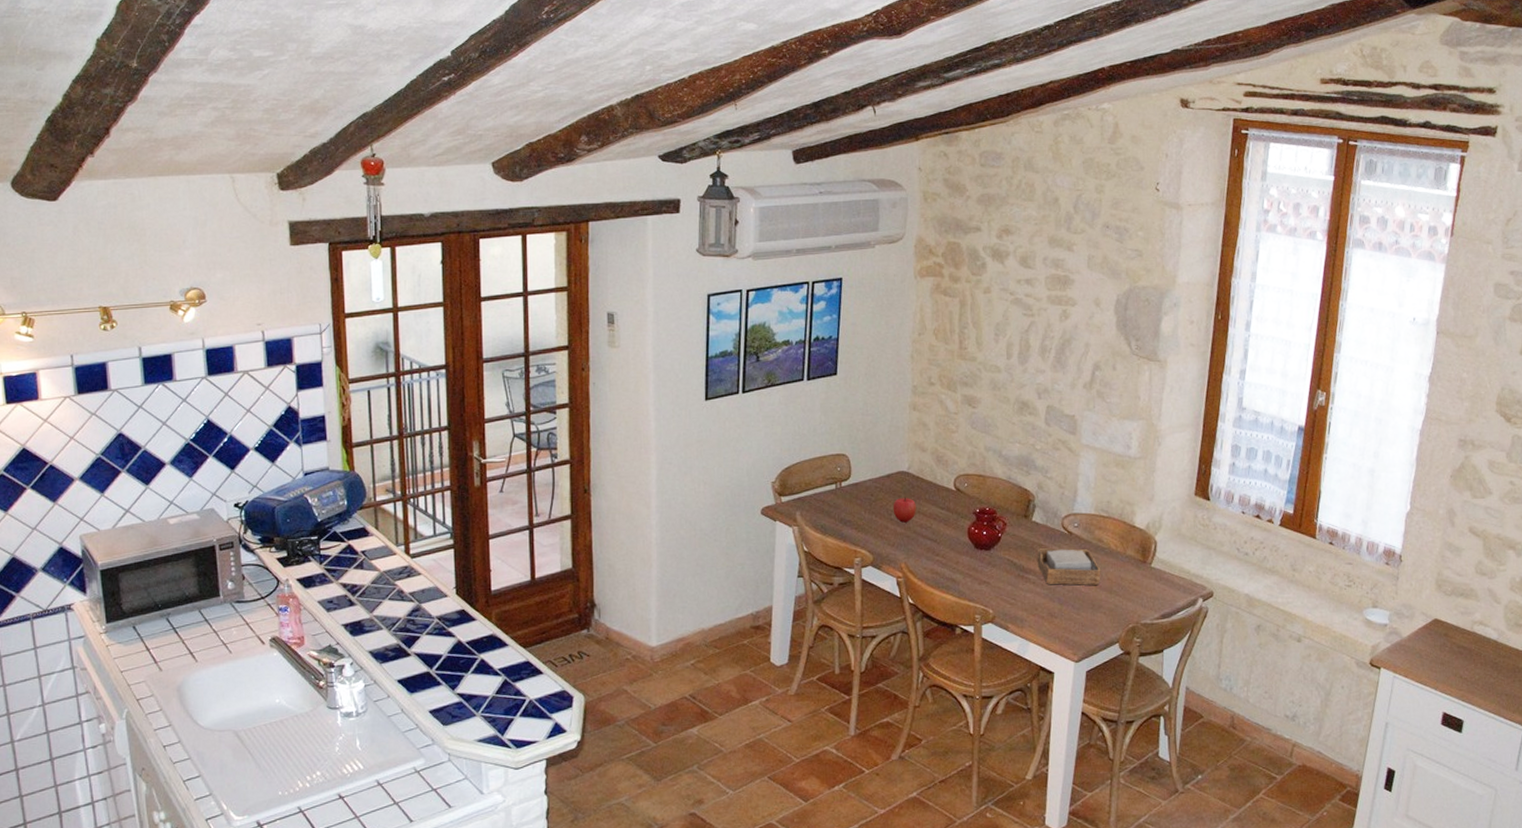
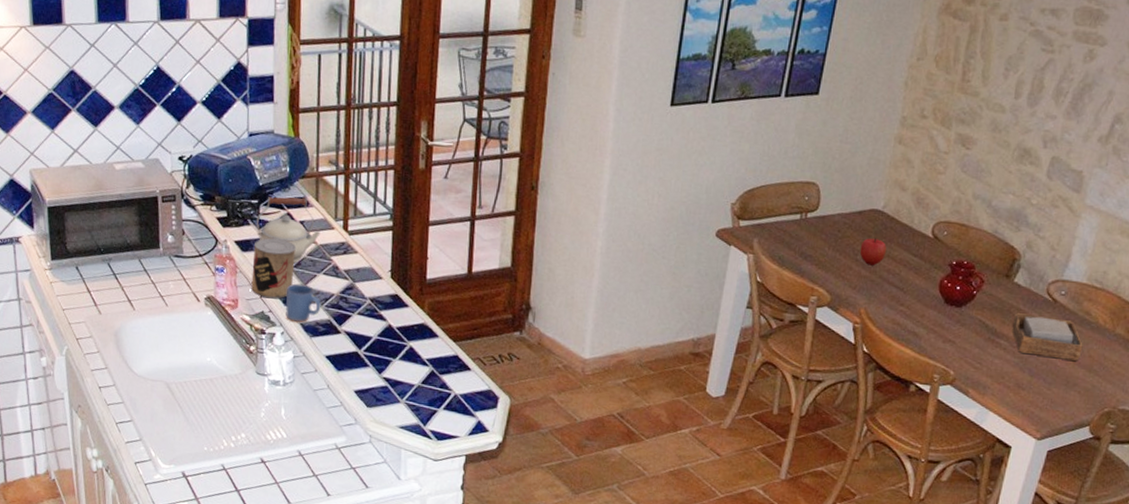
tin can: none [316,571,359,631] -> present [251,238,296,299]
kettle: none [317,528,383,594] -> present [256,197,321,264]
mug: none [353,612,389,650] -> present [286,283,321,322]

